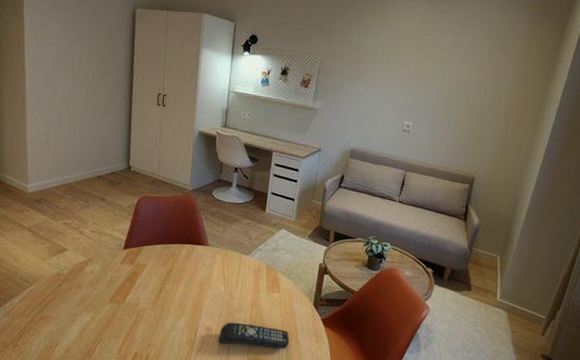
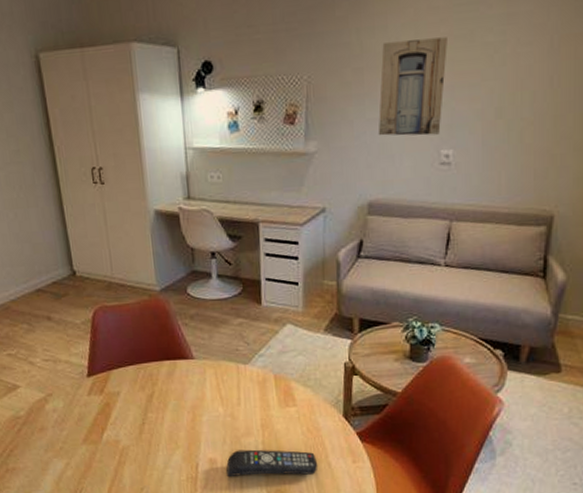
wall art: none [363,45,416,111] -> present [378,37,447,136]

